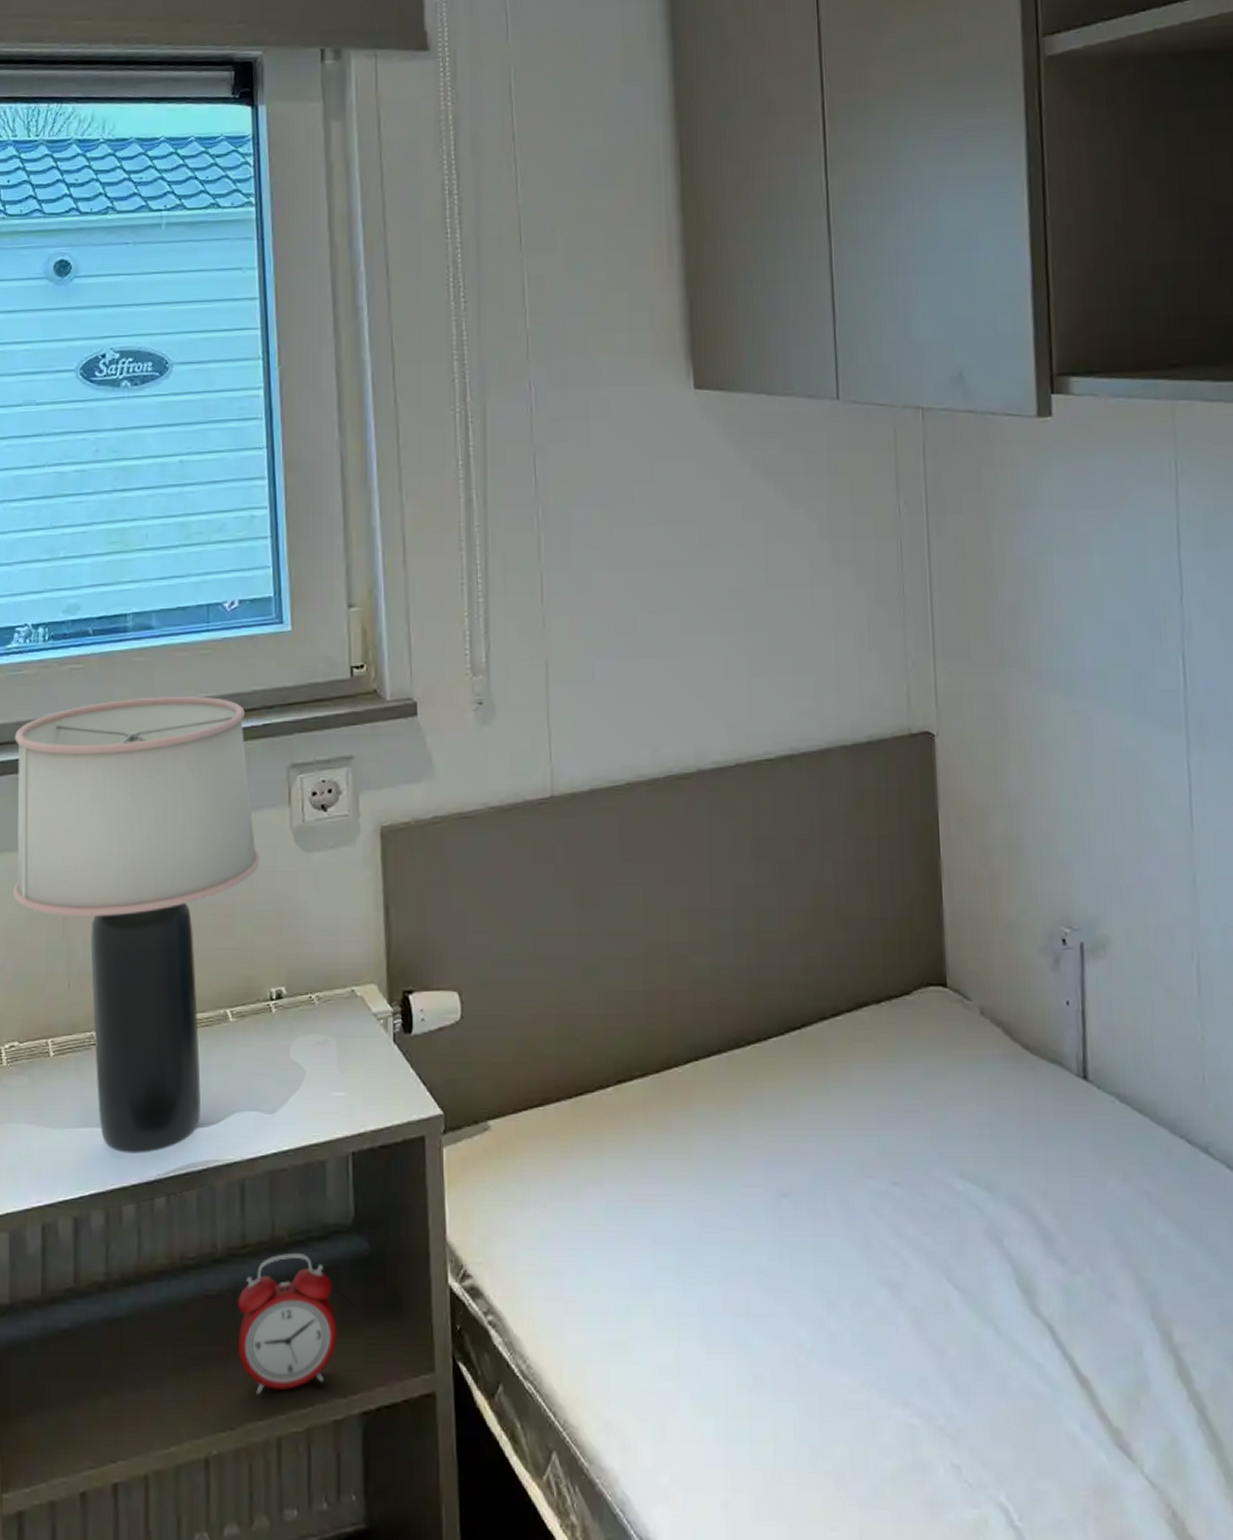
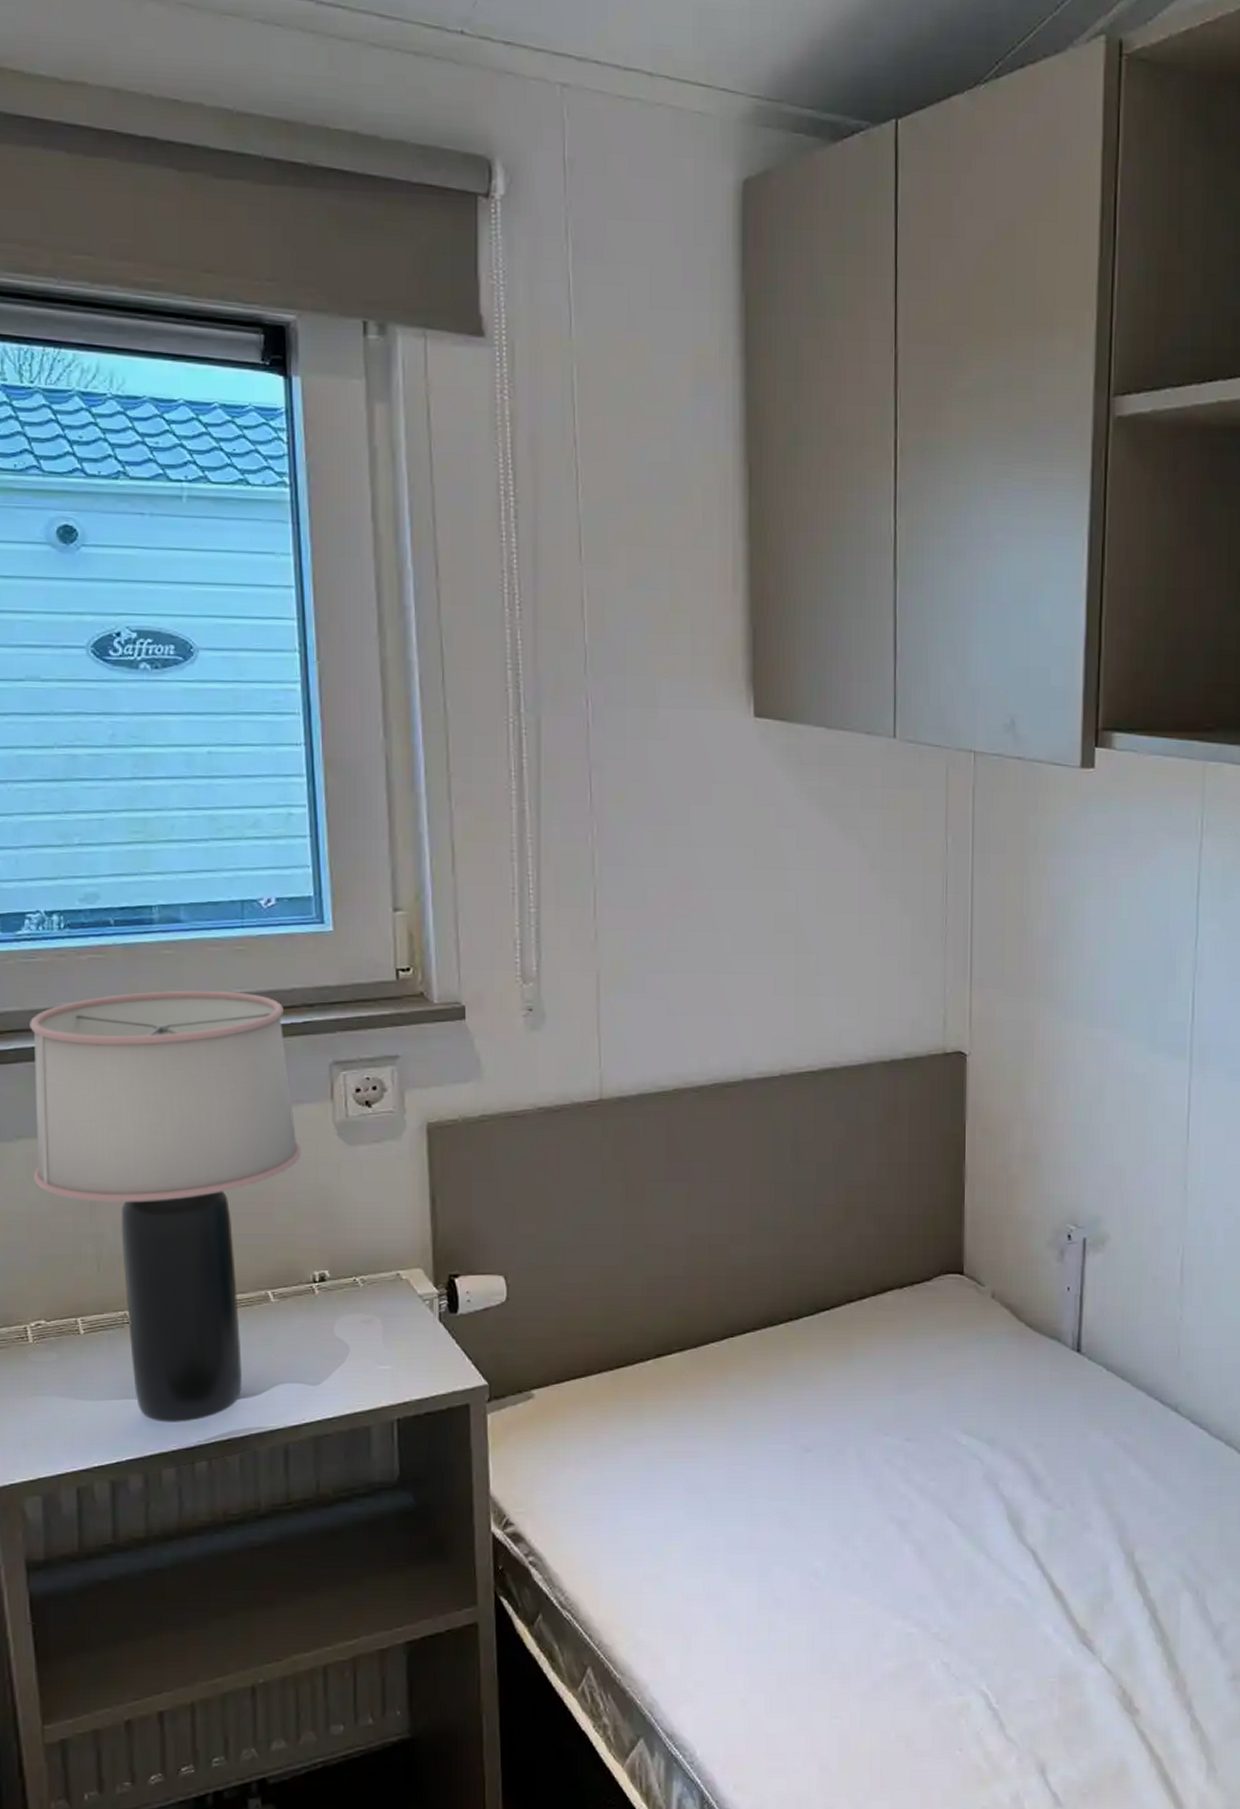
alarm clock: present [237,1252,338,1395] -> none [282,1507,383,1631]

